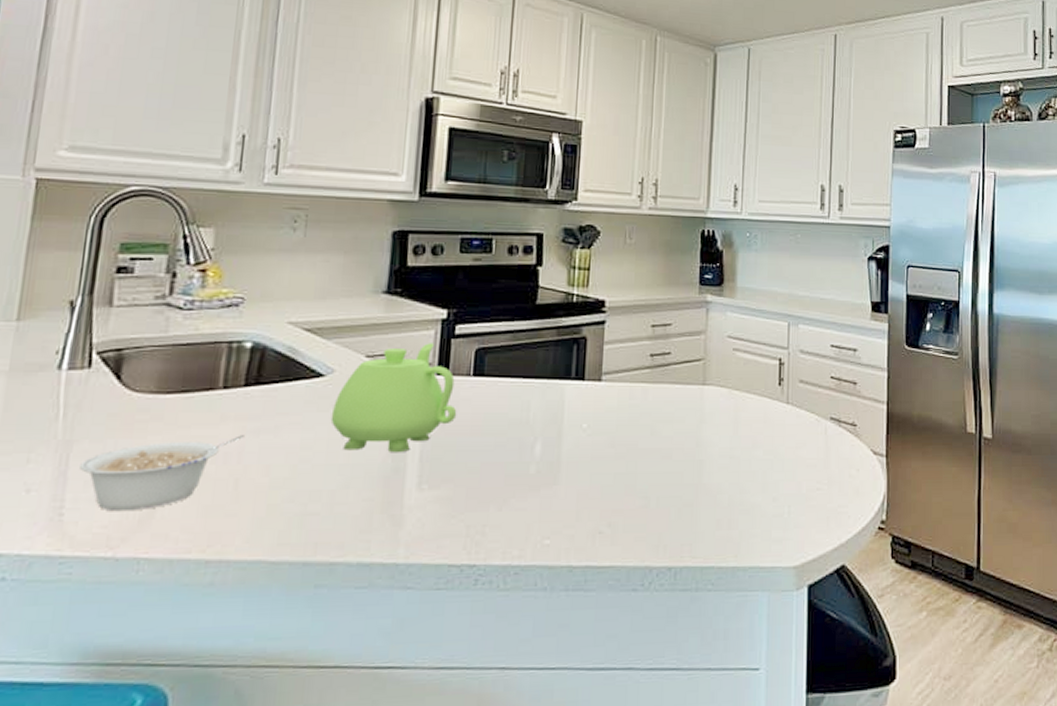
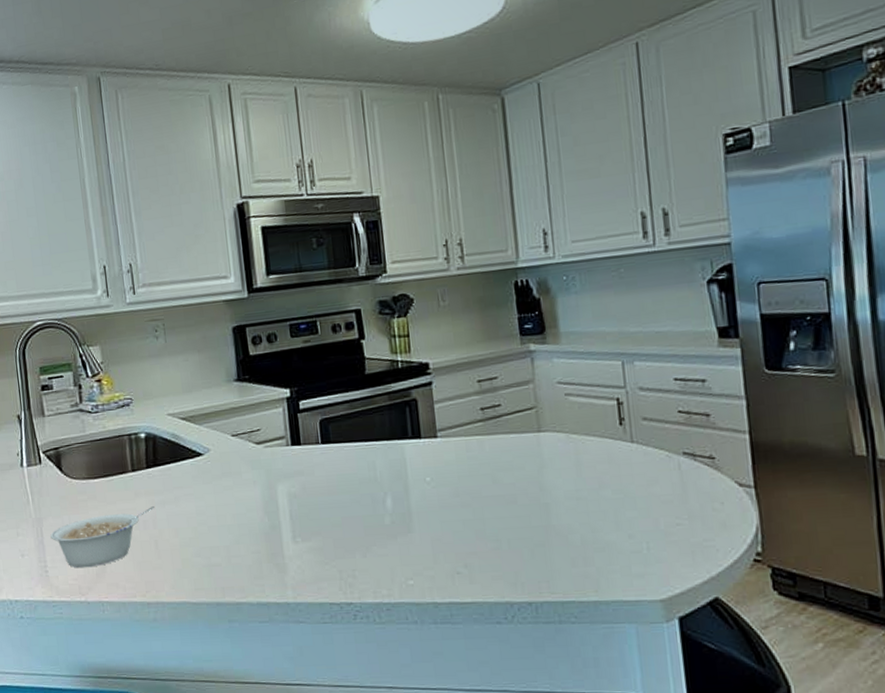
teapot: present [330,343,457,453] -> none [214,419,314,514]

